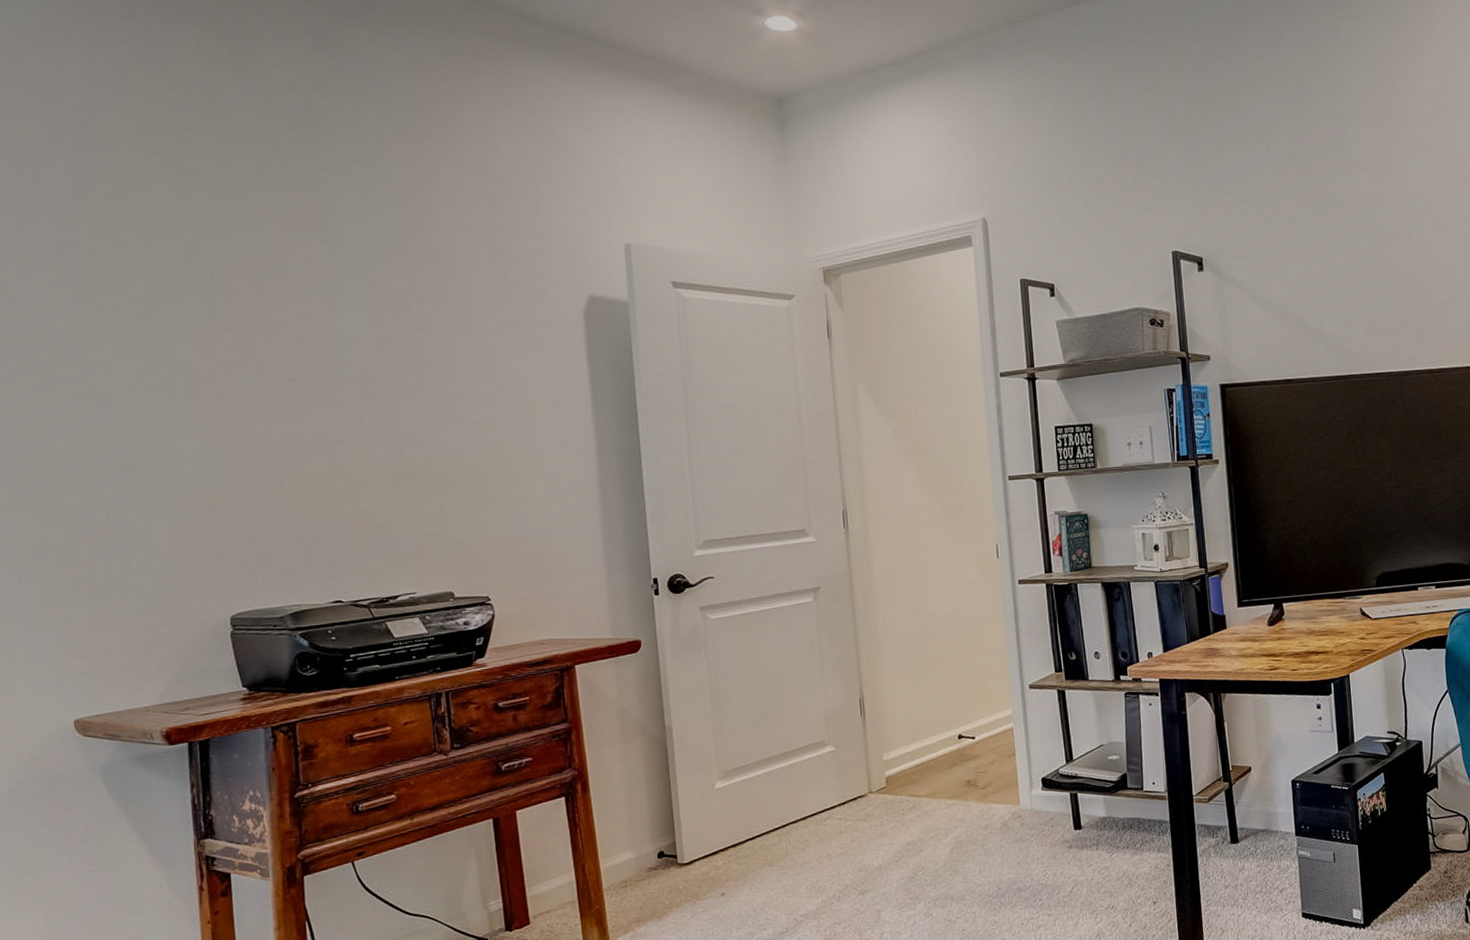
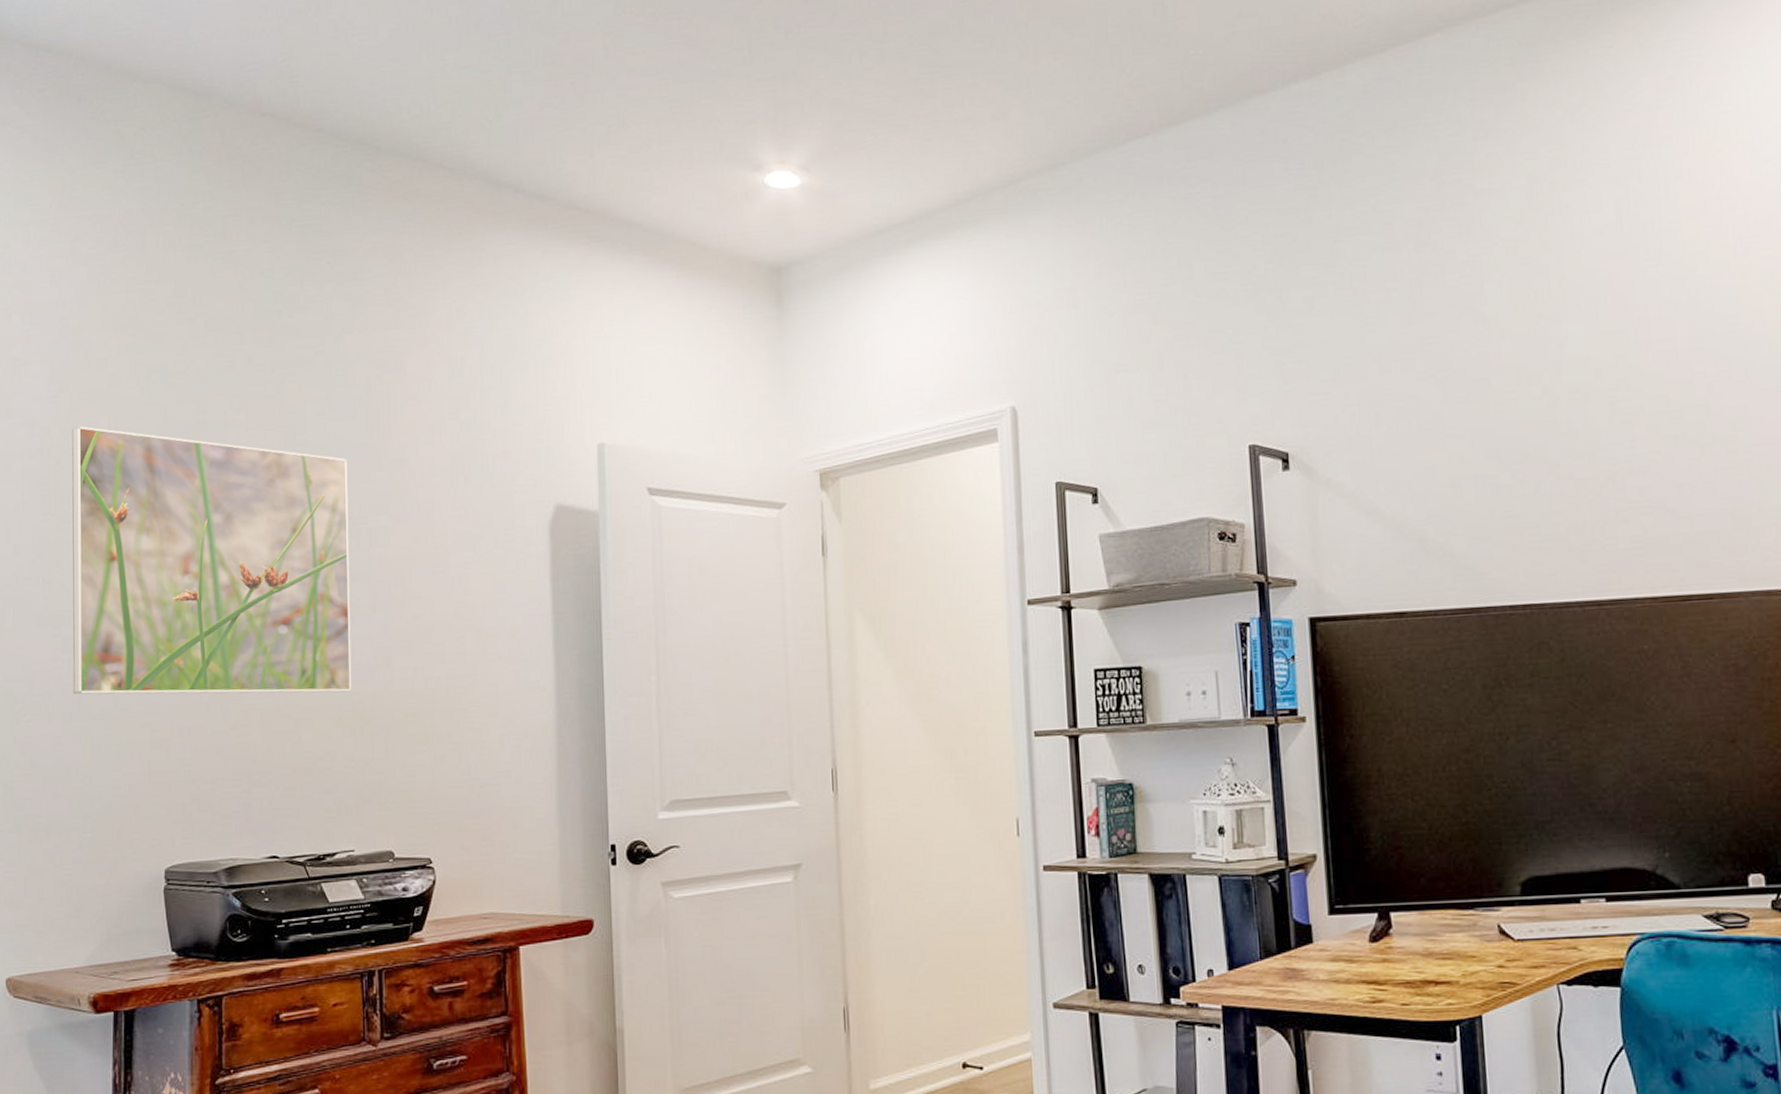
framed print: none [102,221,405,466] -> present [72,426,352,695]

